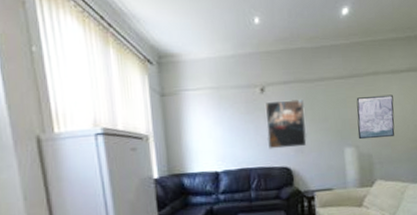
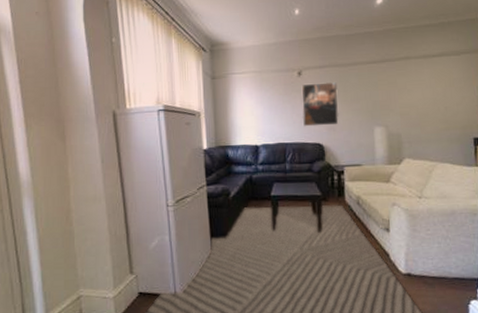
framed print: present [356,94,395,140] -> none [387,78,425,120]

